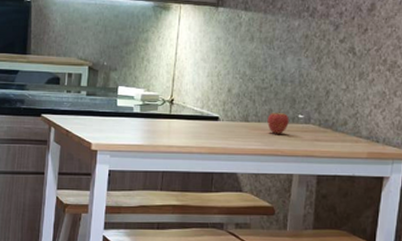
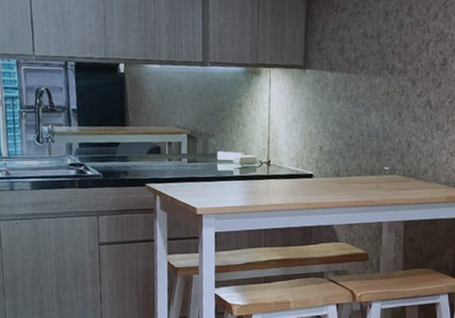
fruit: present [267,108,289,134] -> none [357,162,376,186]

